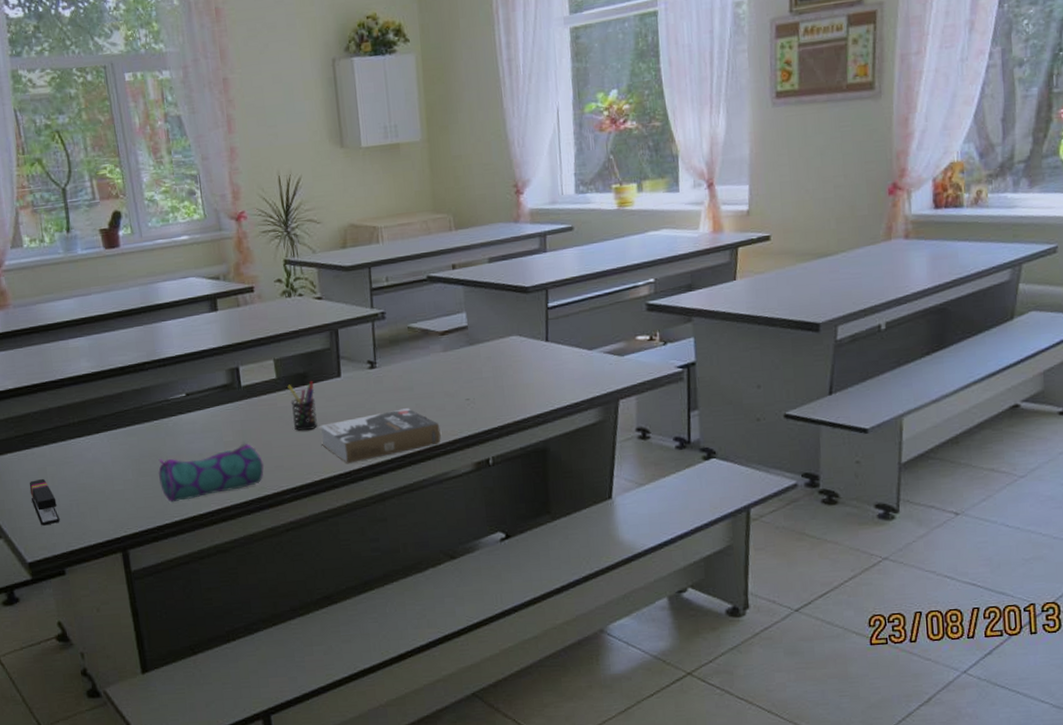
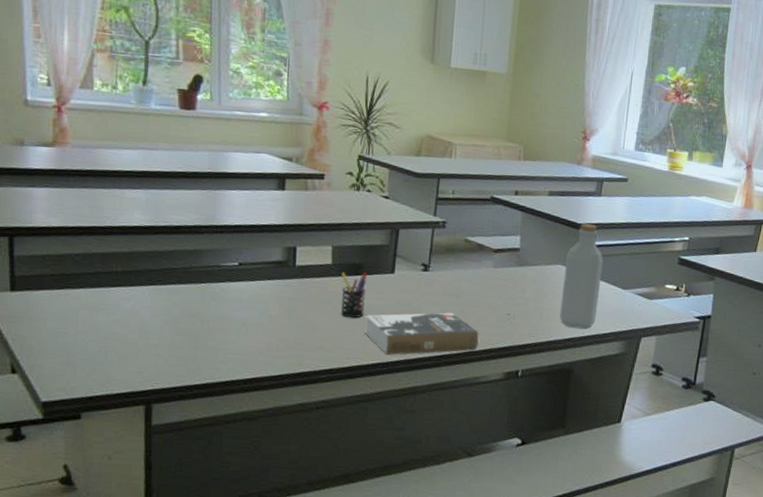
stapler: present [29,478,60,526] -> none [56,320,85,368]
pencil case: present [158,443,264,503] -> none [197,319,306,365]
bottle: none [520,285,564,402] -> present [559,223,604,329]

